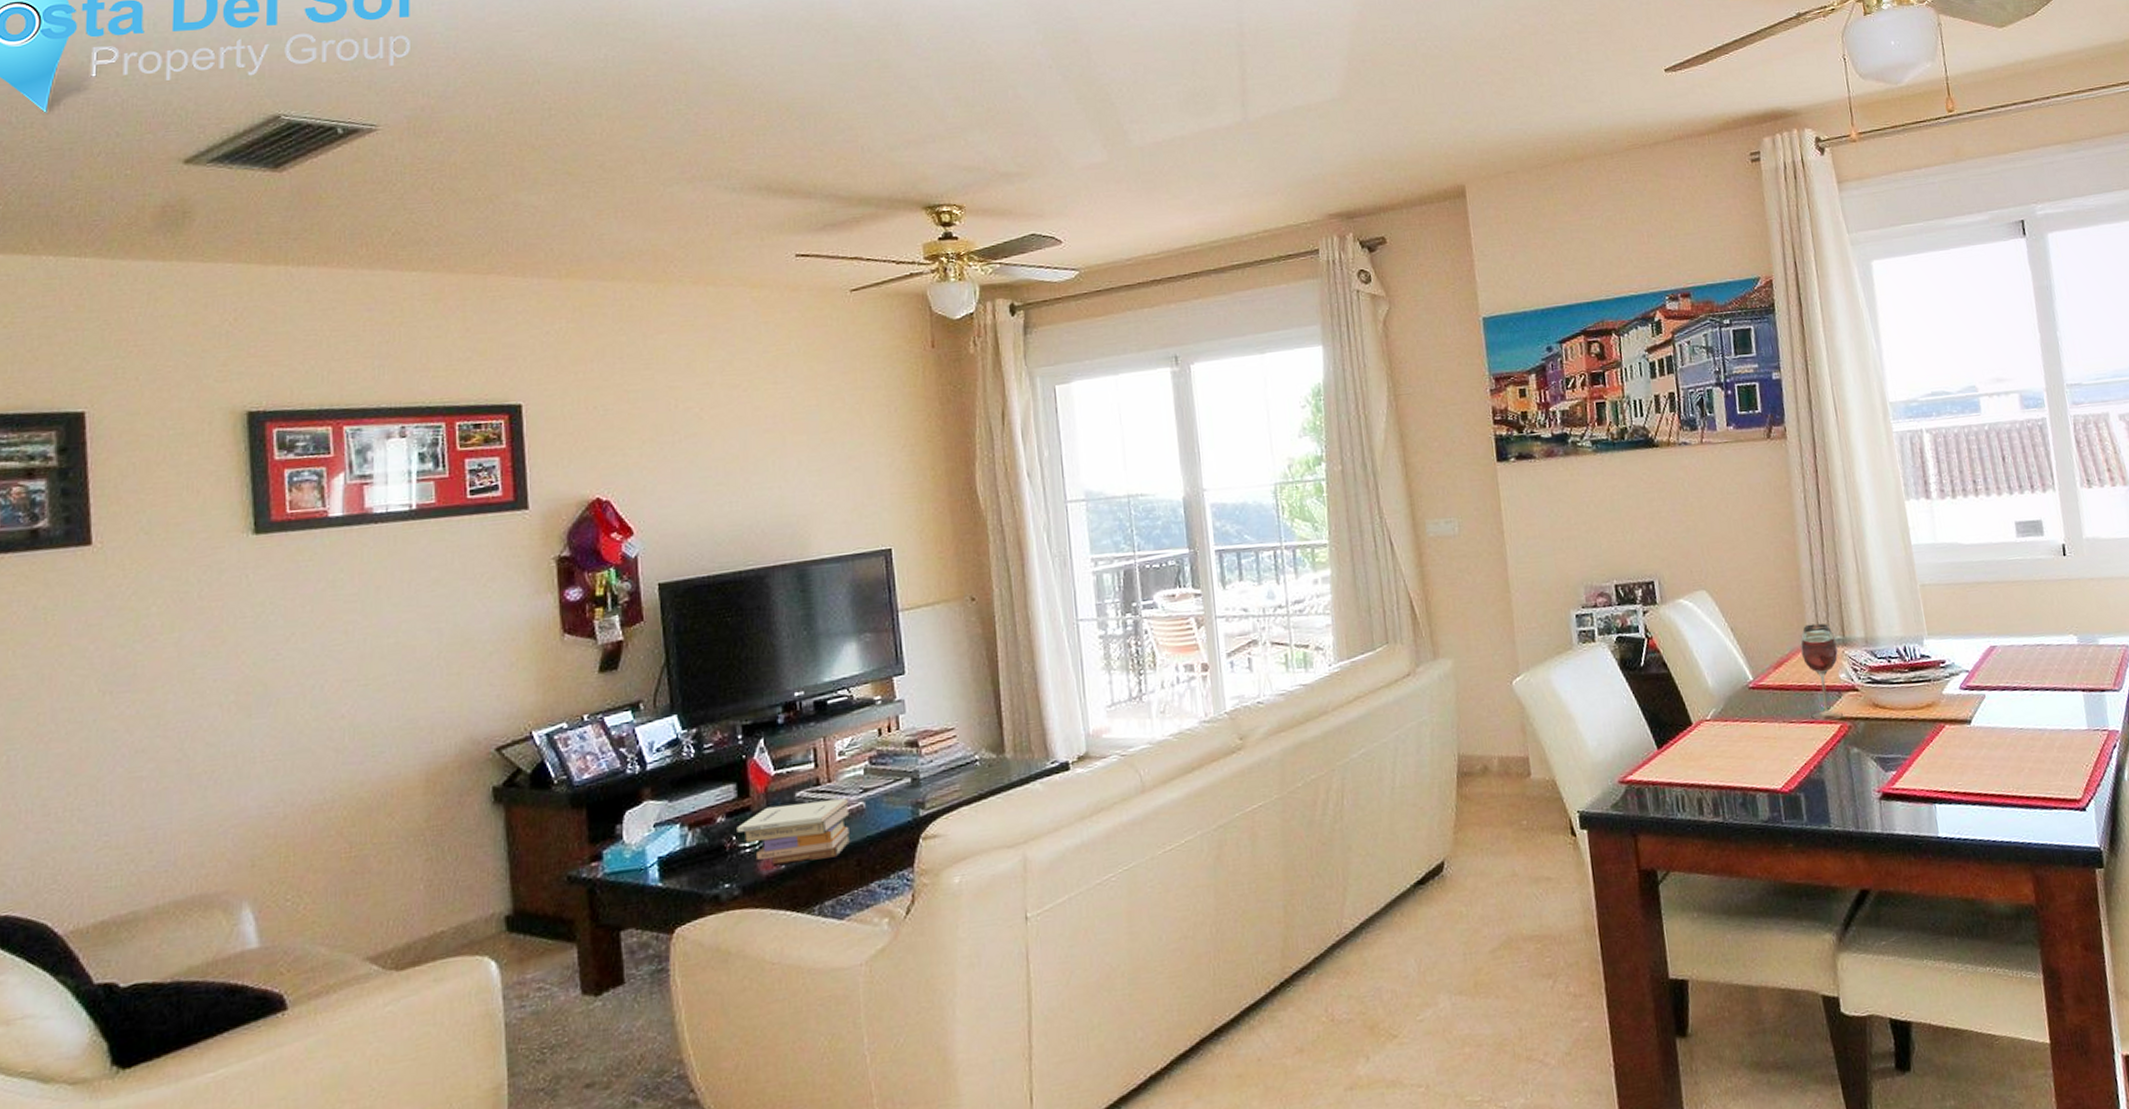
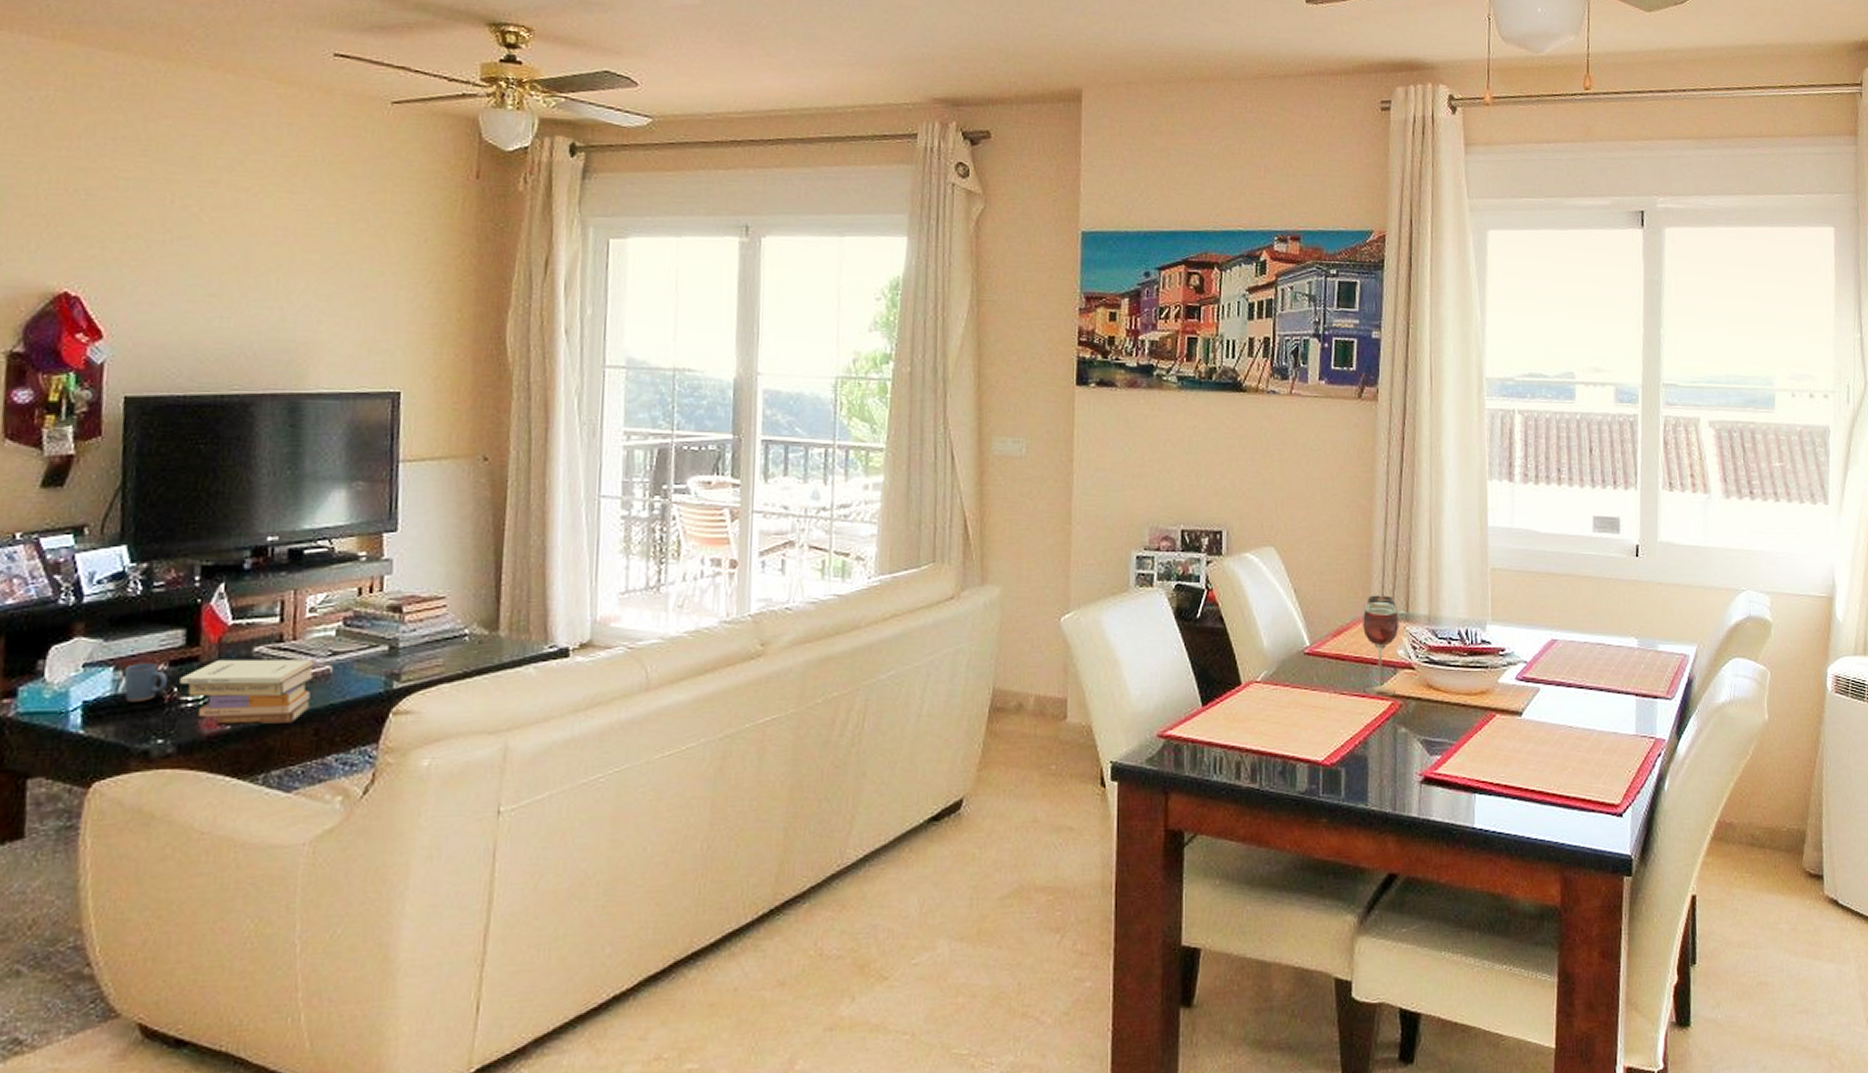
mug: none [689,816,727,854] -> present [123,663,169,702]

